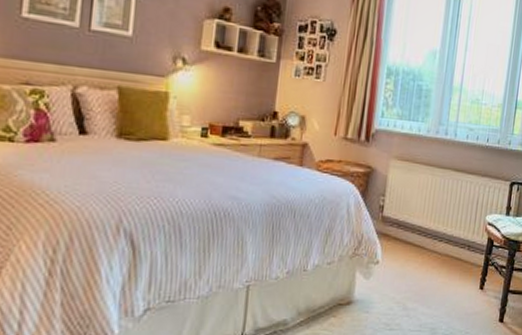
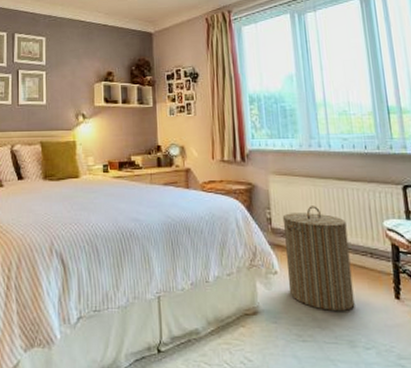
laundry hamper: none [386,195,454,302] -> present [282,206,355,312]

